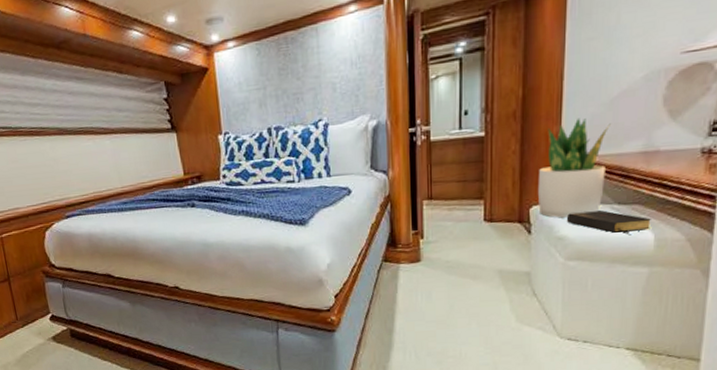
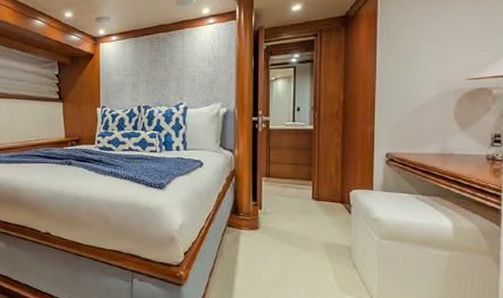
planter: present [537,117,611,218] -> none [356,122,413,202]
bible: present [566,209,652,236] -> none [380,198,450,222]

